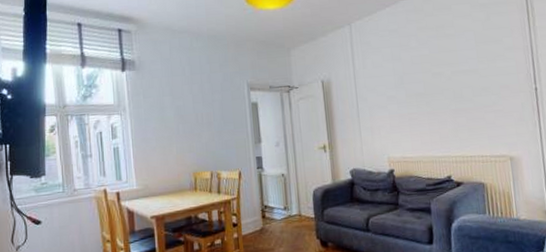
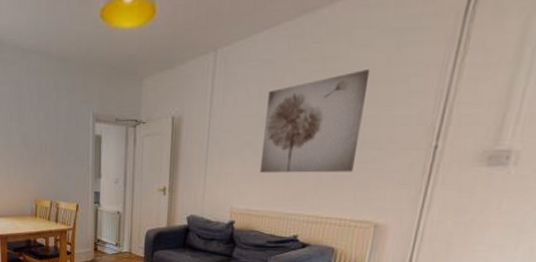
wall art: none [399,33,481,123] -> present [259,68,370,173]

